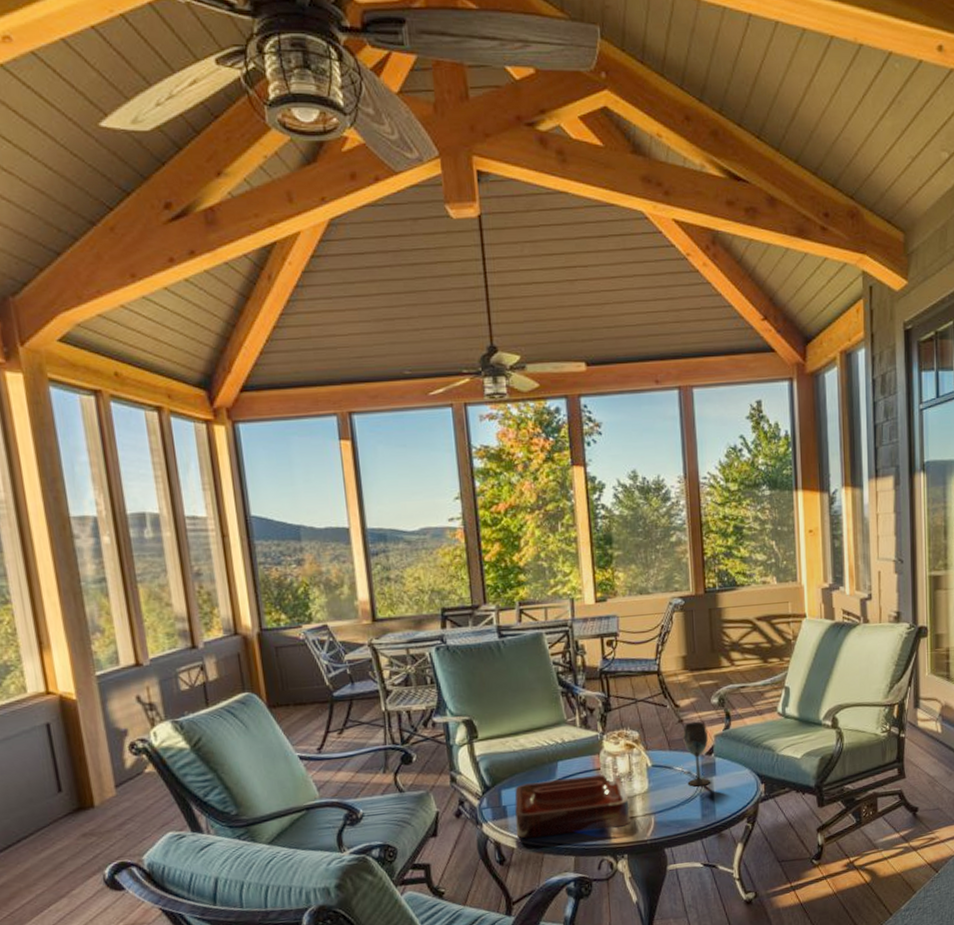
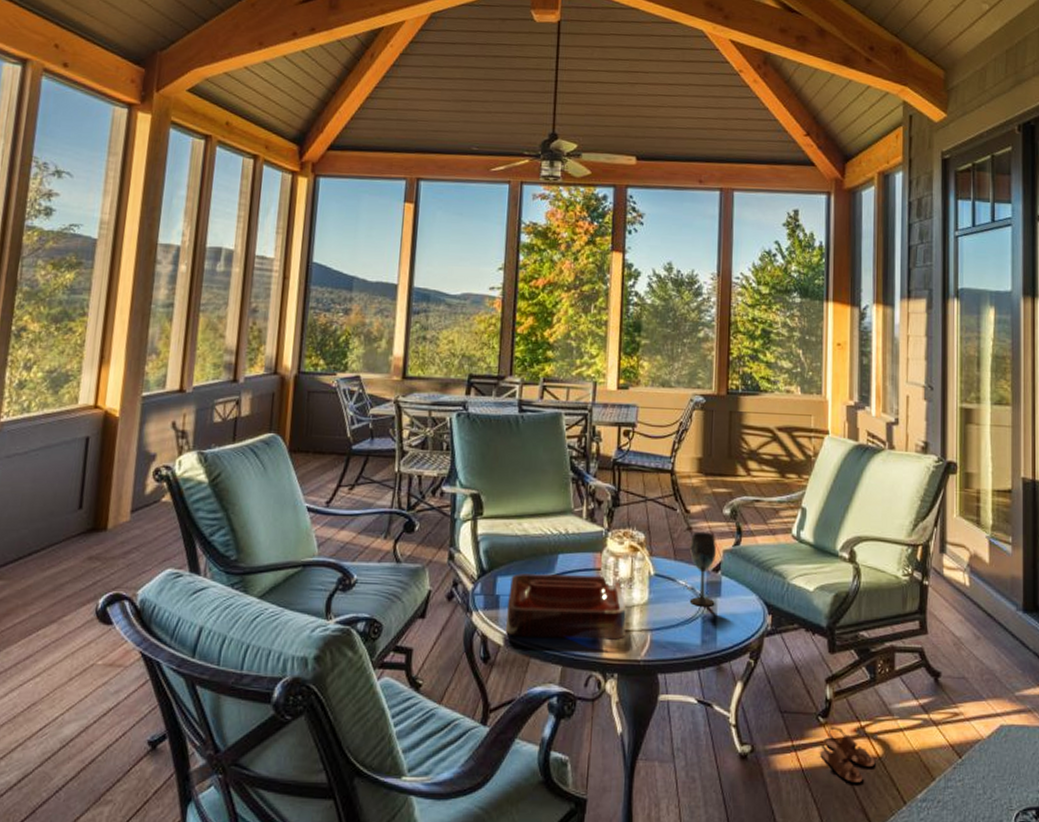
sandal: none [815,865,864,907] -> present [819,726,875,783]

